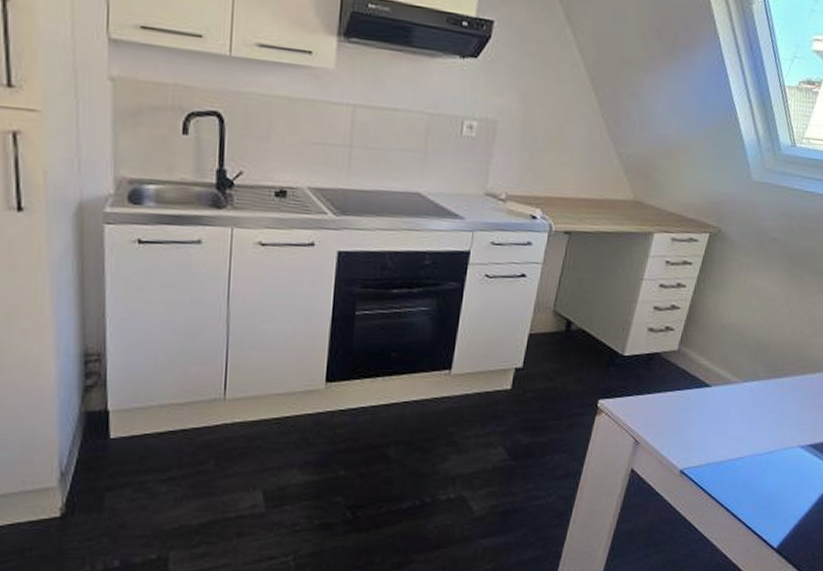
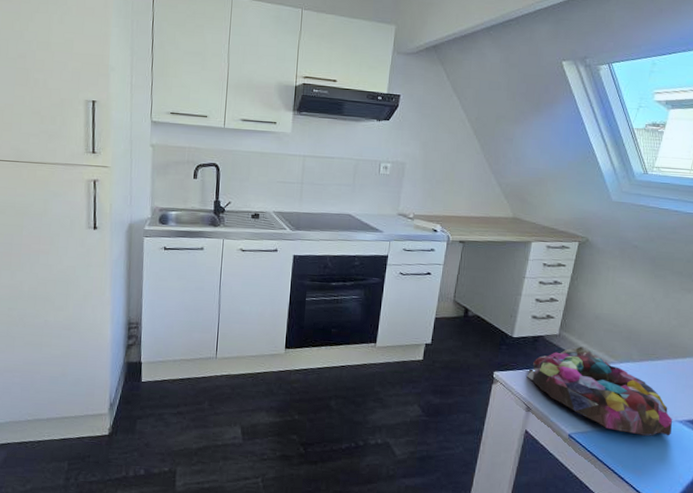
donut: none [637,364,794,466] -> present [526,346,672,436]

